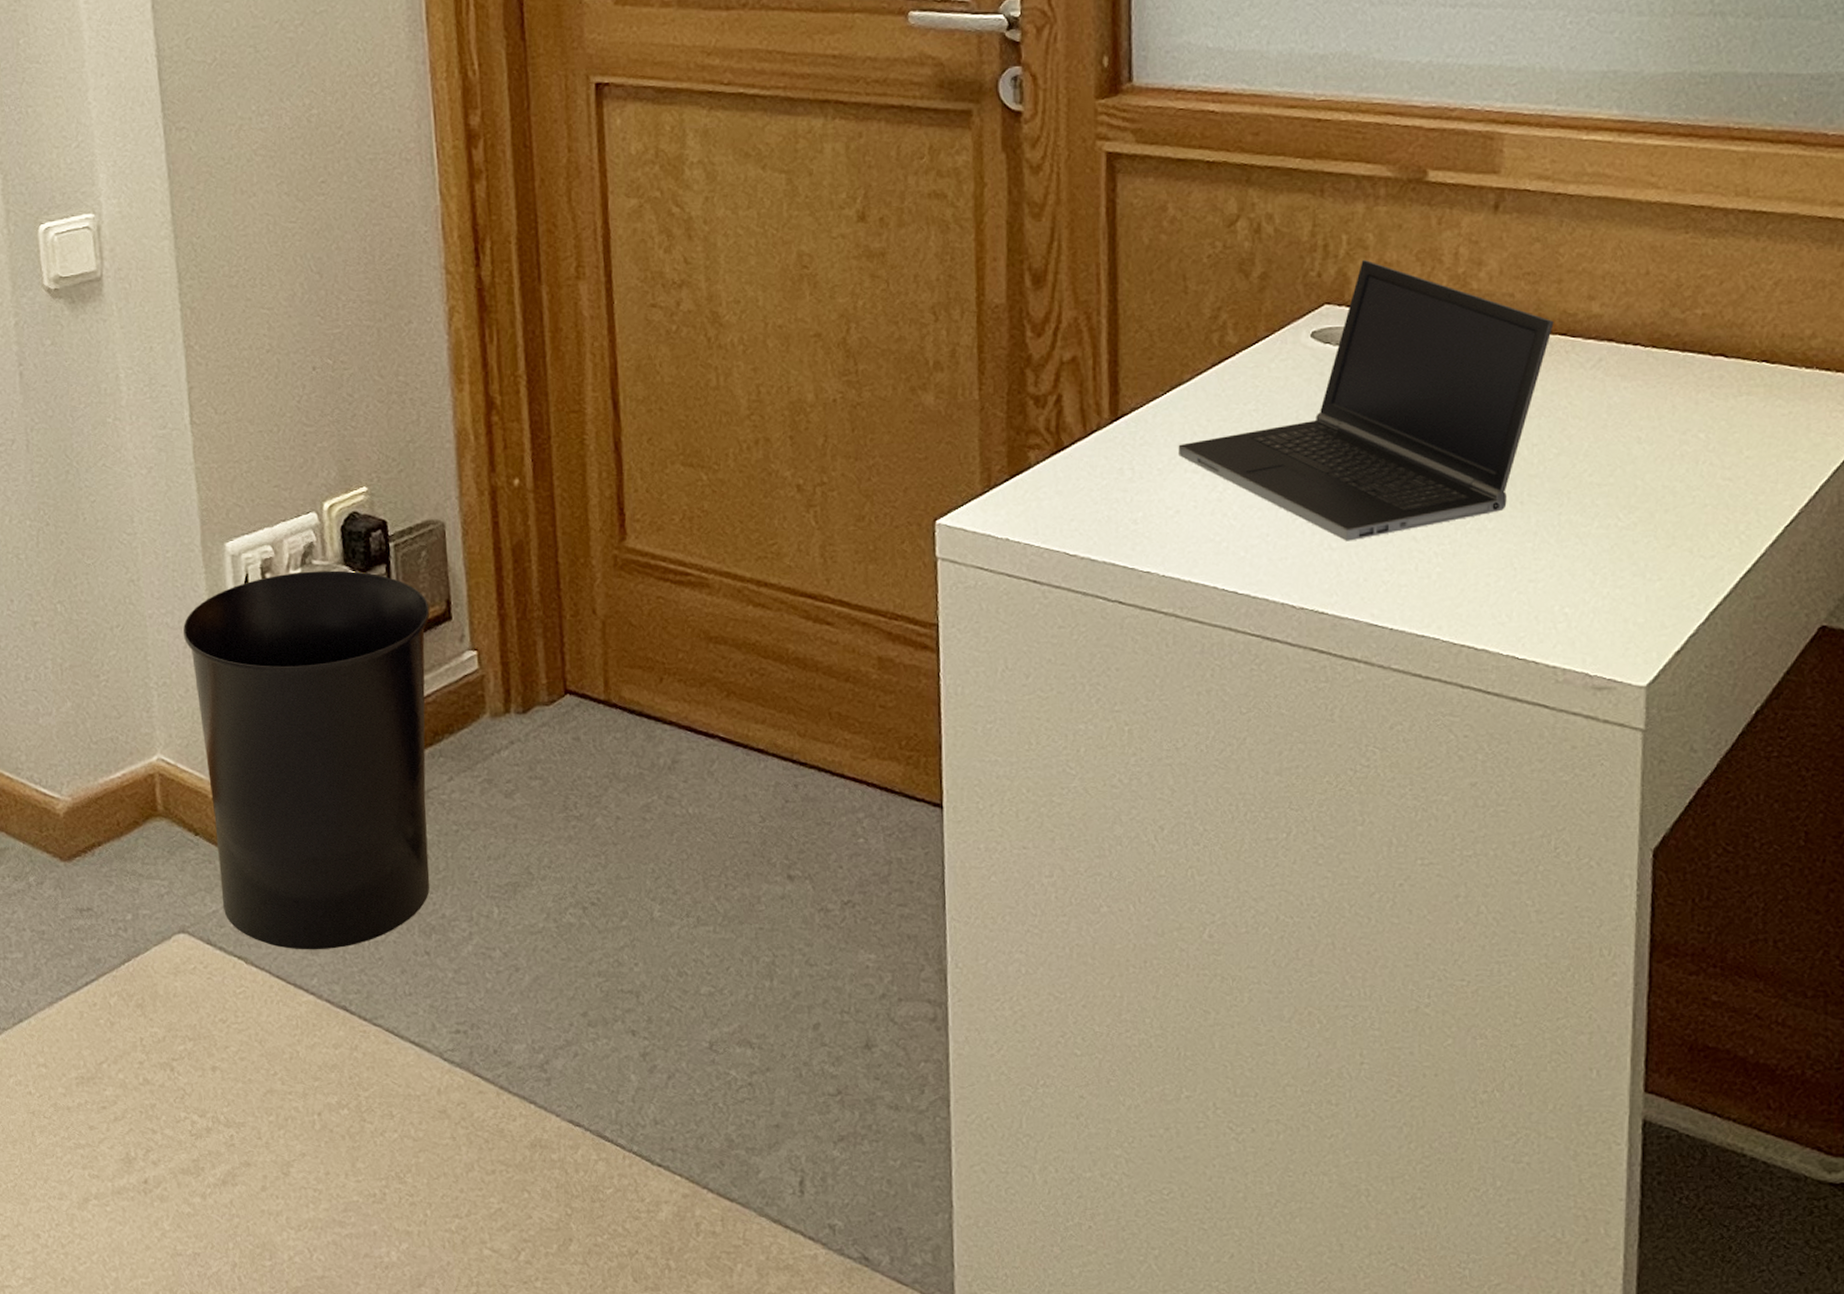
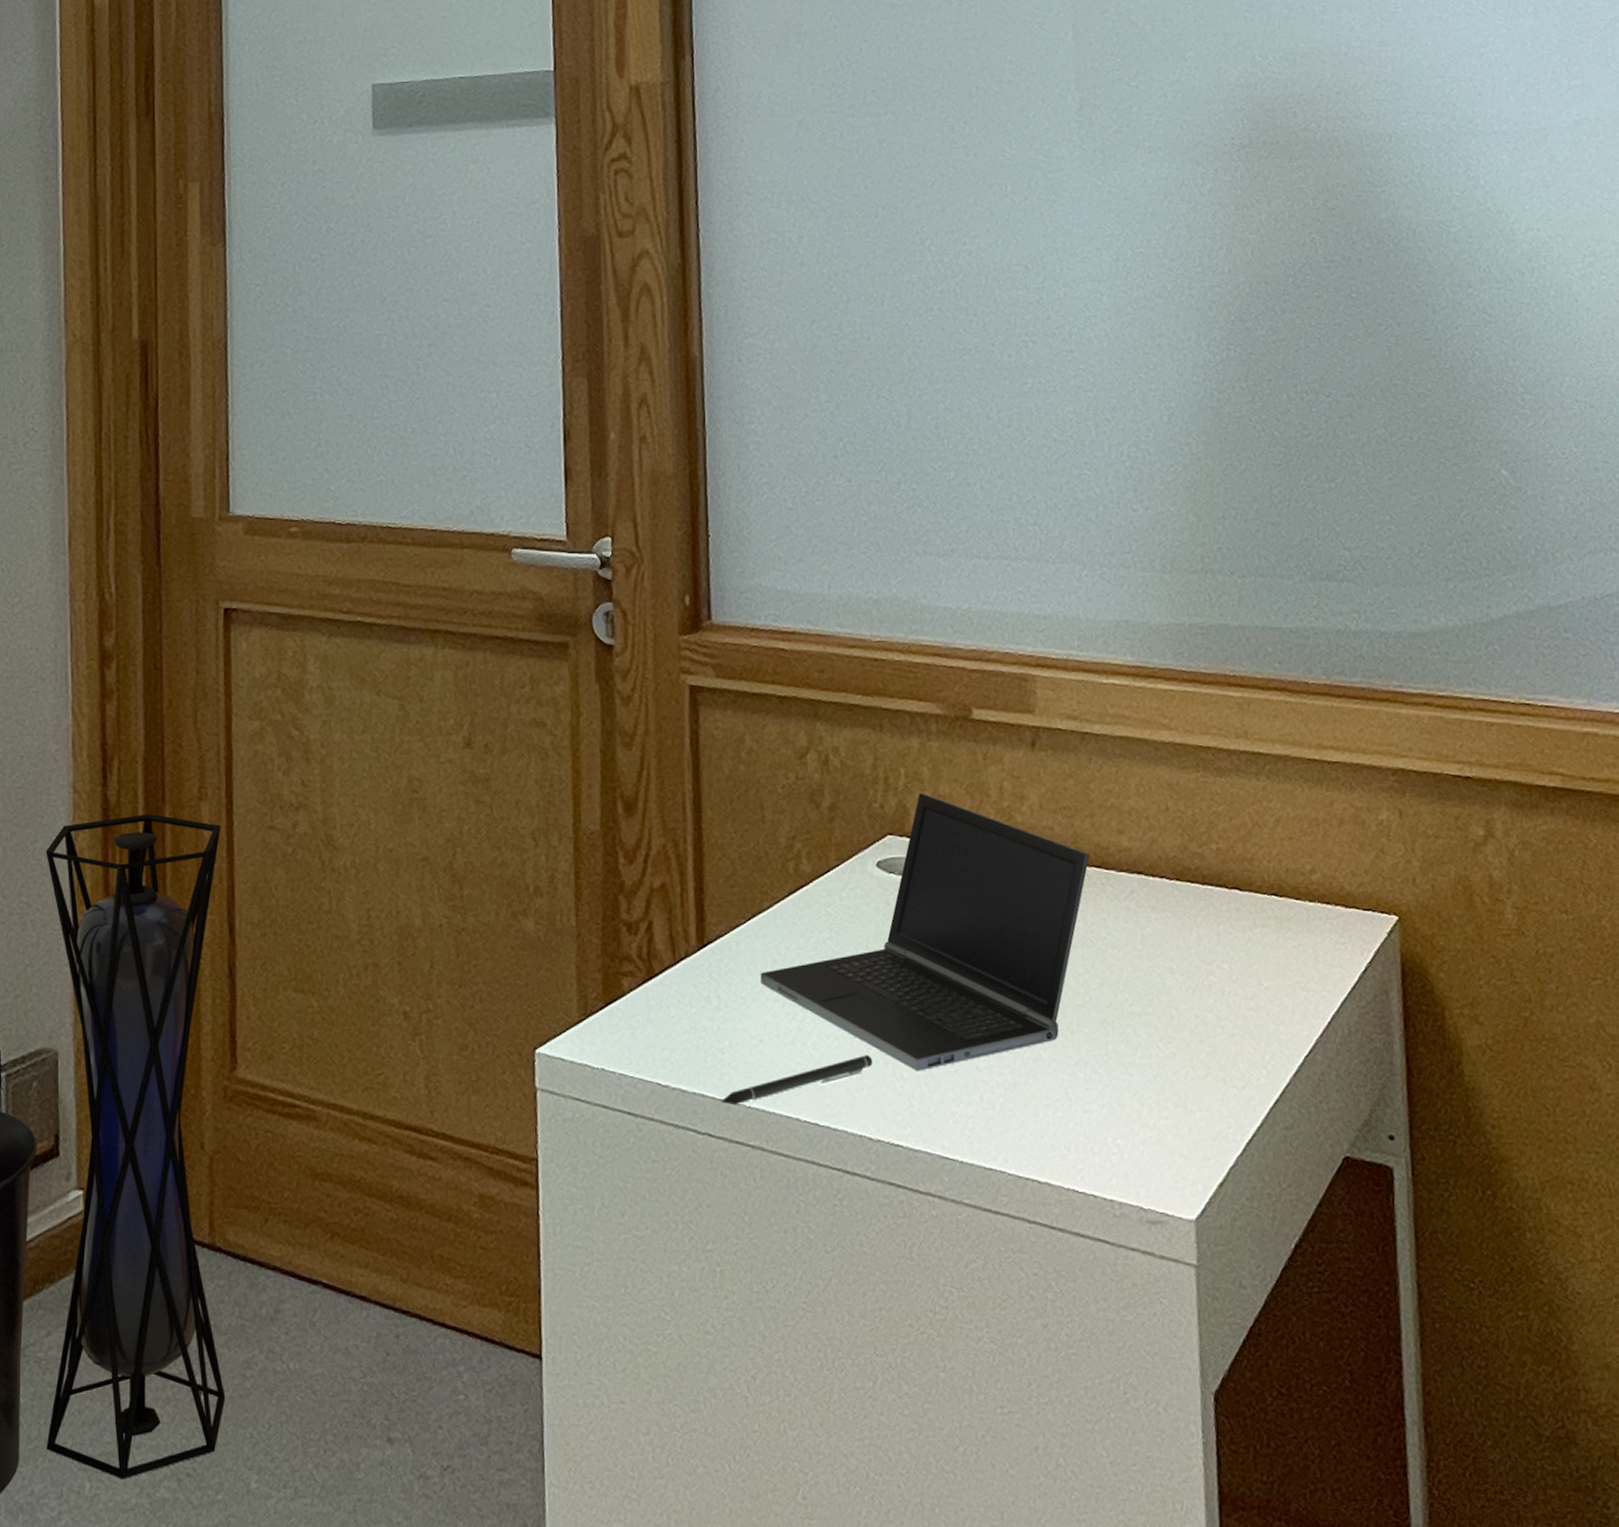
lantern: none [420,293,627,907] -> present [45,813,226,1480]
pen: none [1133,525,1299,574] -> present [721,1055,873,1105]

